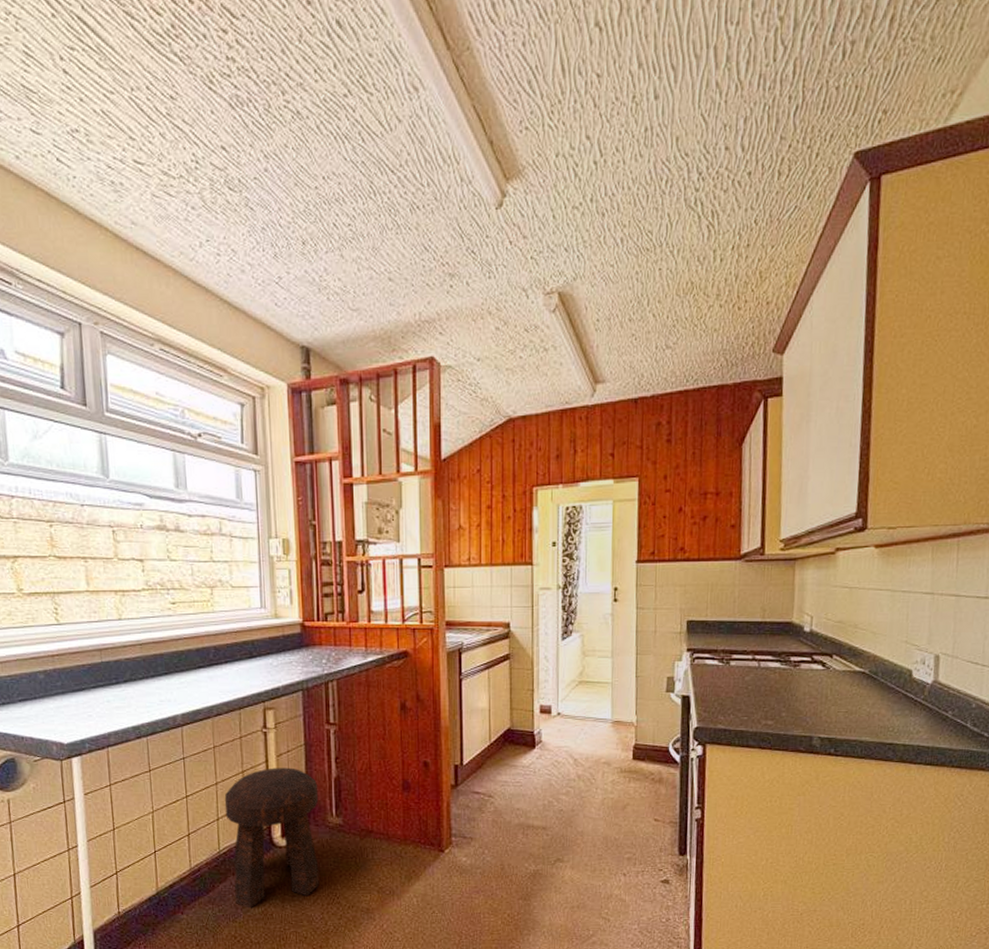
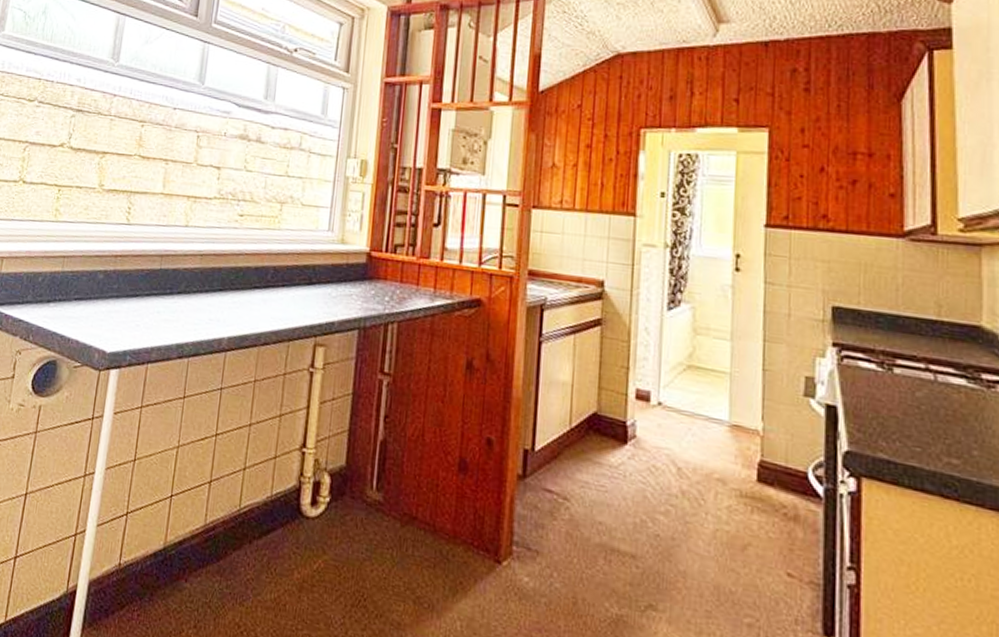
stool: present [224,767,320,909] -> none [246,416,361,592]

